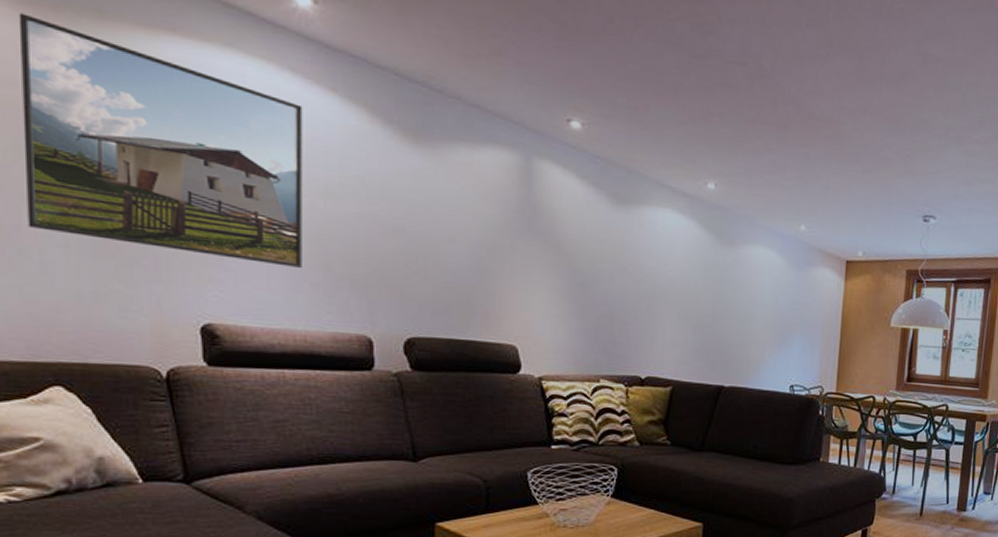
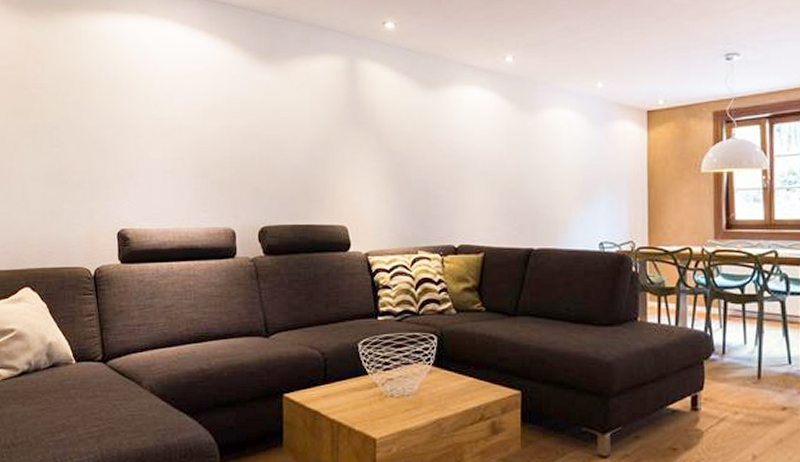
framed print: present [18,13,303,268] -> none [16,16,189,177]

